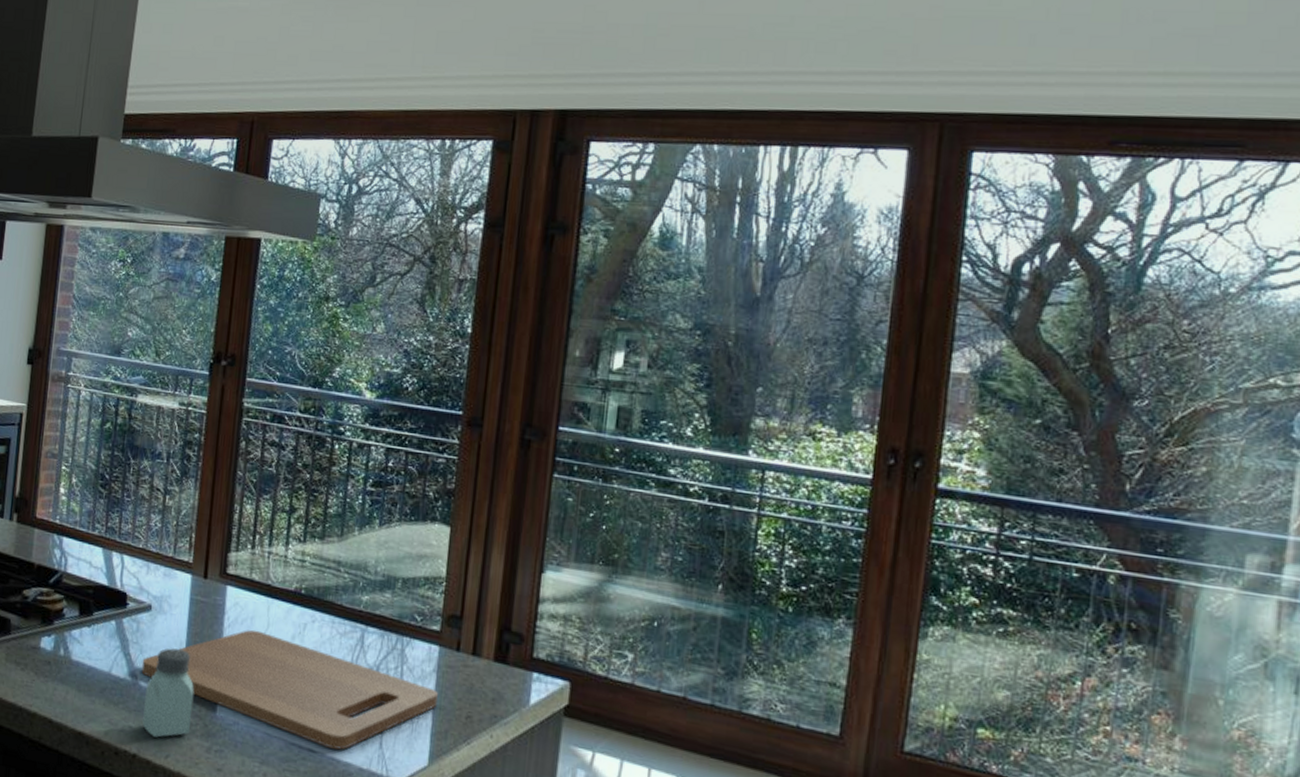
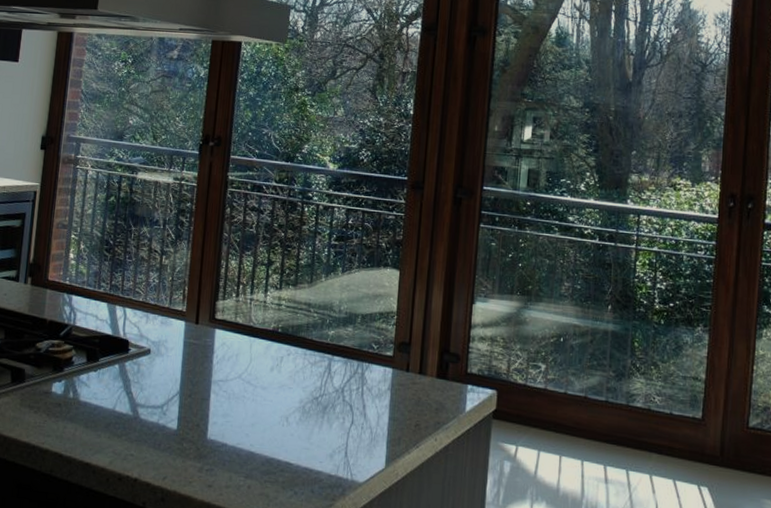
cutting board: present [141,630,438,750] -> none [141,365,392,461]
saltshaker: present [142,648,194,738] -> none [143,385,188,463]

